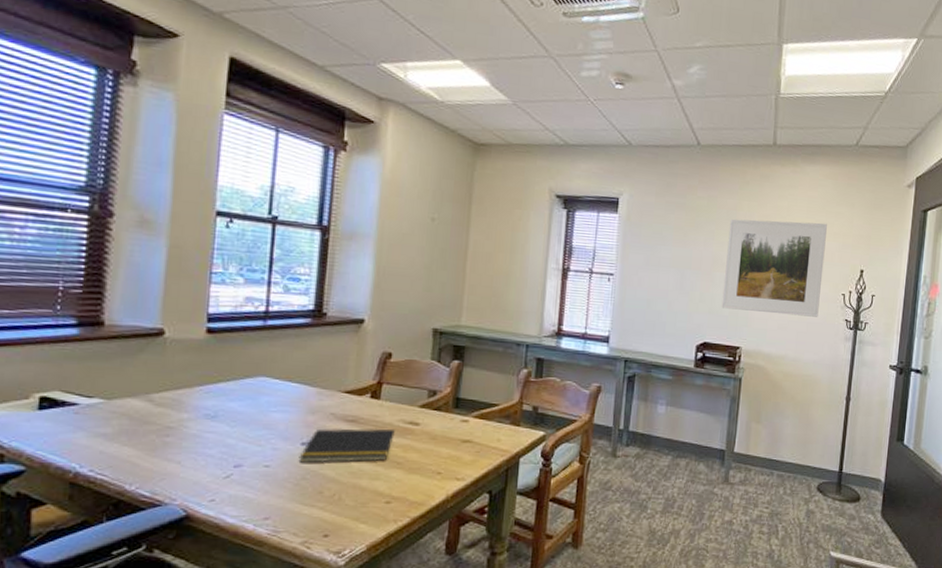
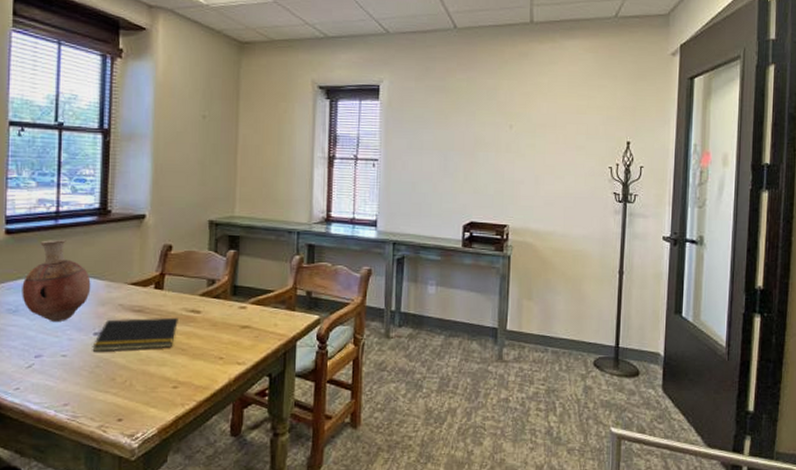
vase: none [222,341,301,431] -> present [22,239,91,323]
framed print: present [721,219,827,317] -> none [486,97,590,192]

